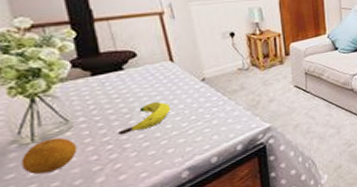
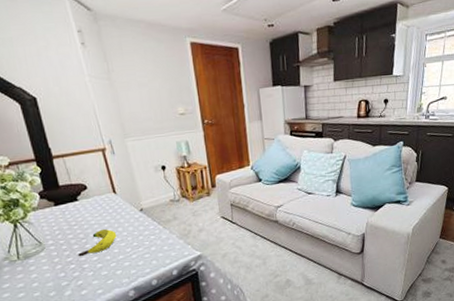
fruit: present [21,137,78,175] -> none [12,256,50,286]

